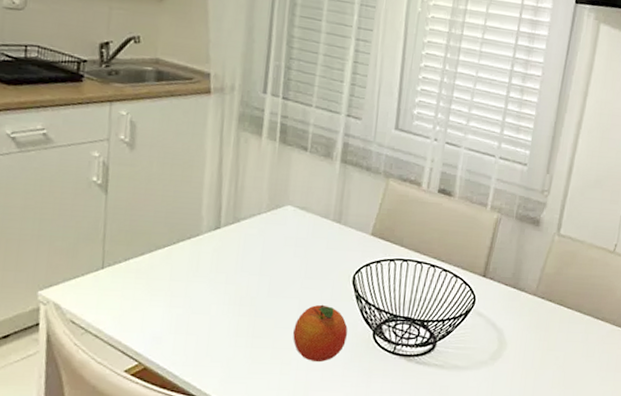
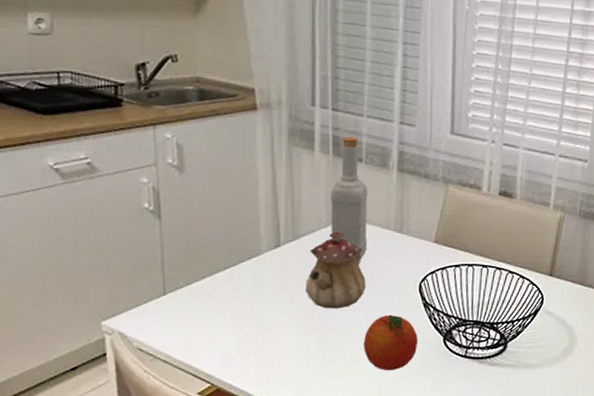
teapot: none [240,217,301,295] -> present [305,231,366,309]
bottle: none [270,125,311,248] -> present [330,136,368,260]

